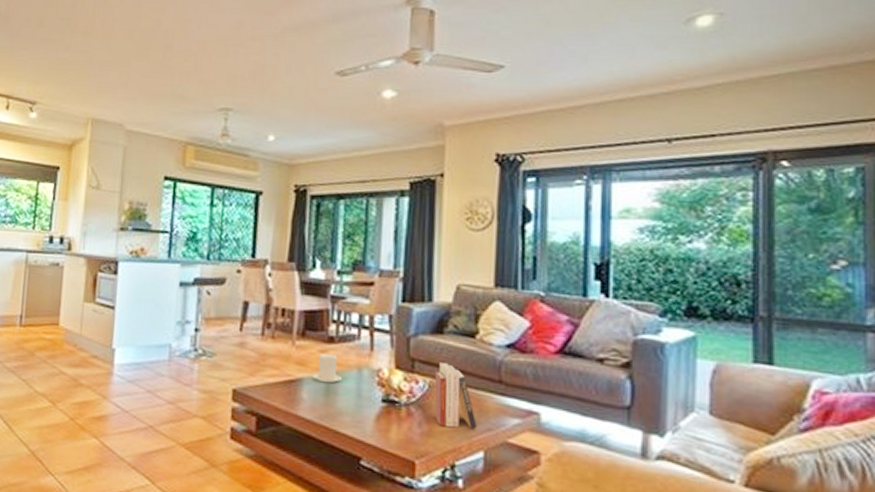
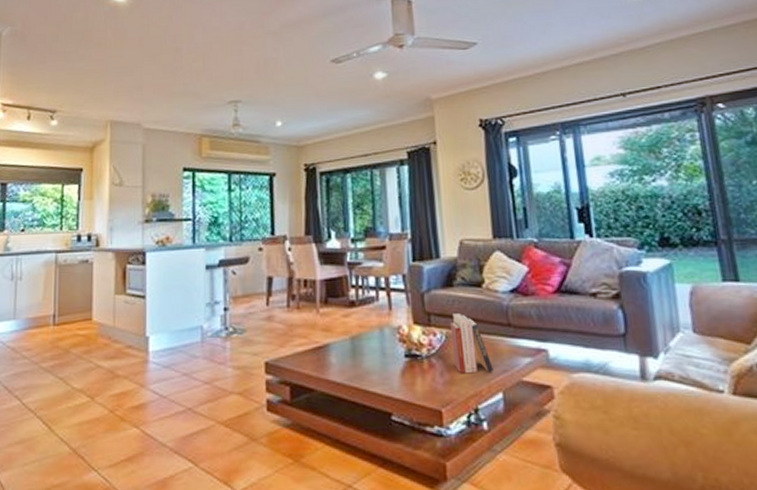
candle: present [311,353,343,384] -> none [338,317,367,346]

